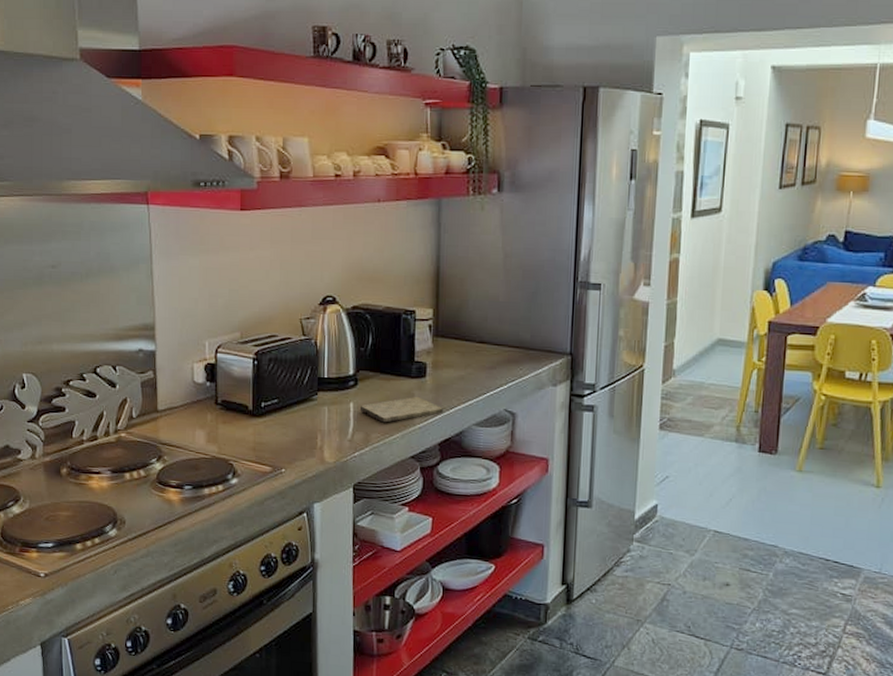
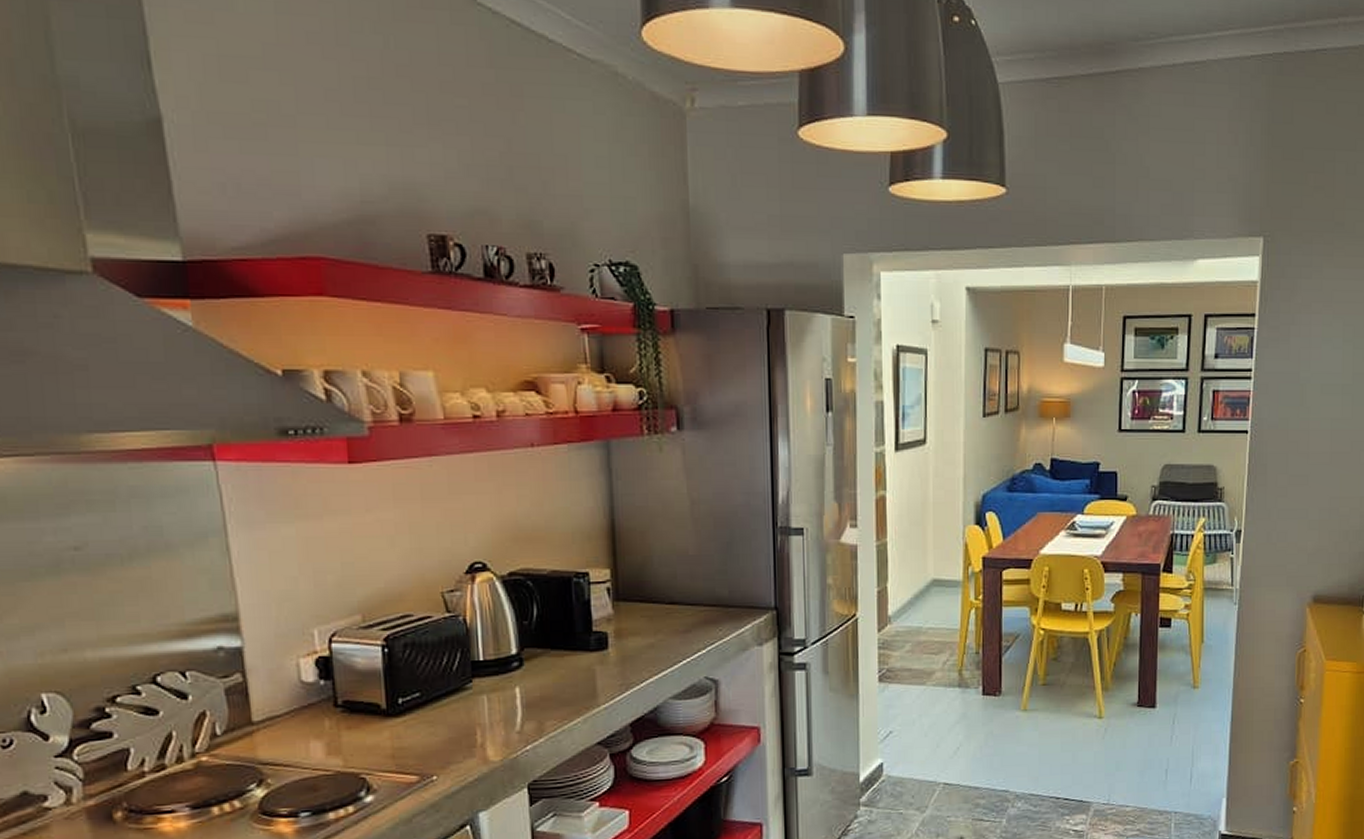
cutting board: present [359,397,443,423] -> none [528,673,632,707]

